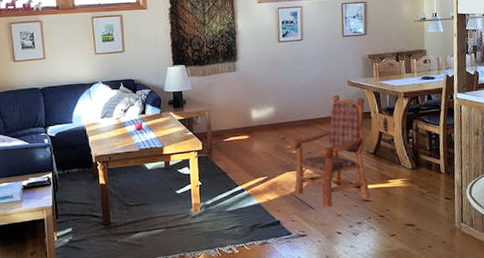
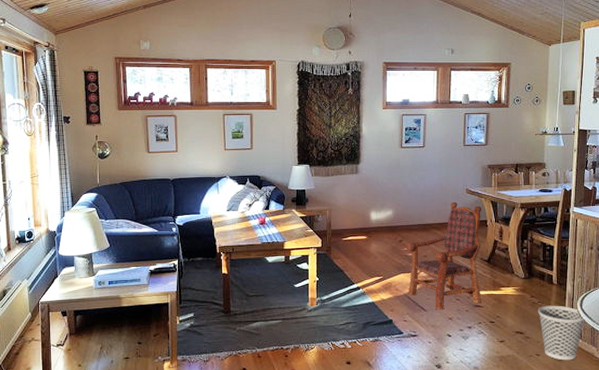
wastebasket: none [427,194,475,251] -> present [538,305,585,361]

